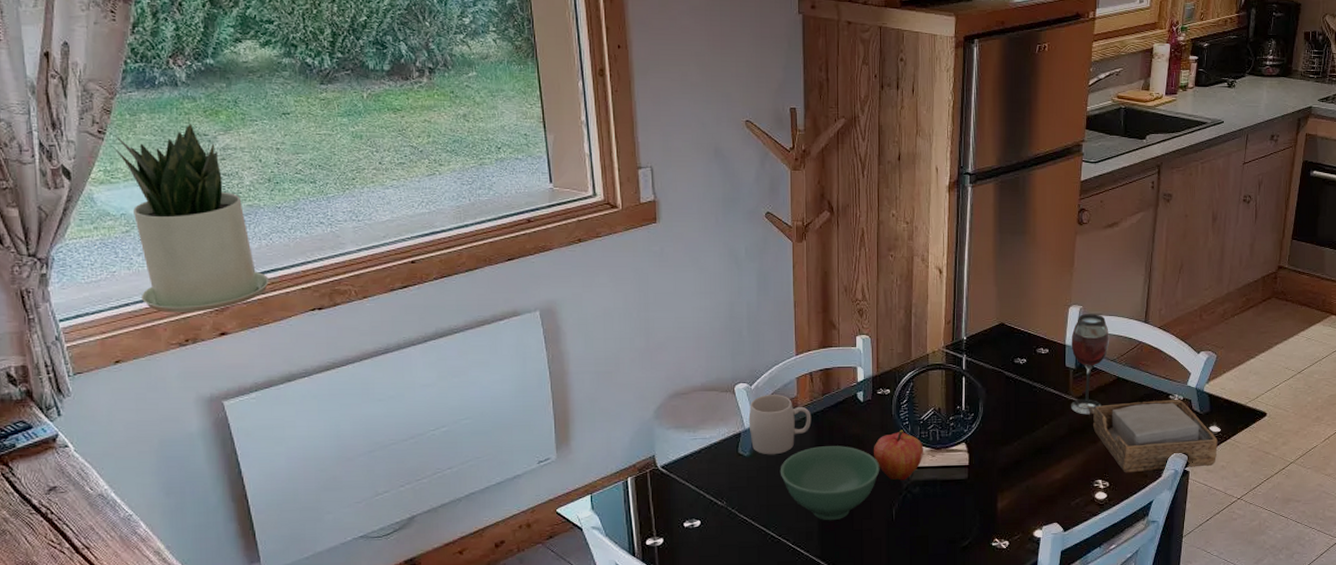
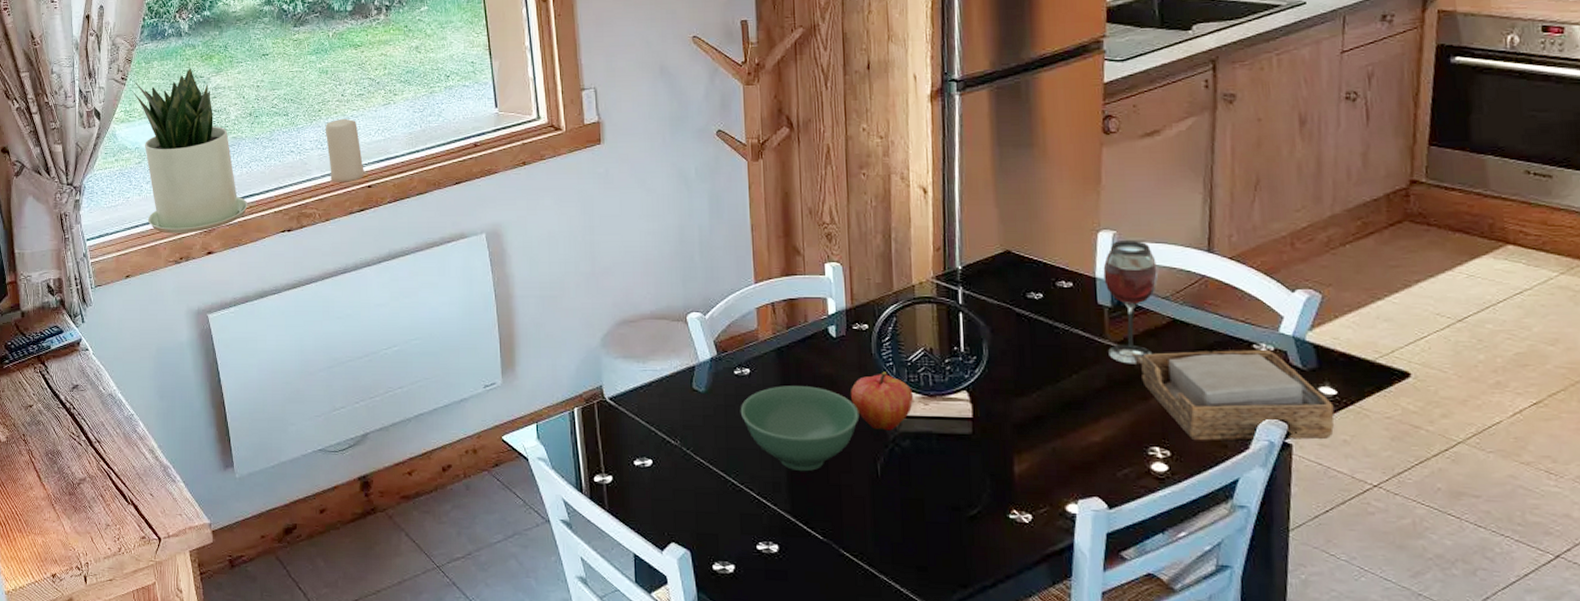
candle: none [360,188,407,258] -> present [325,118,364,183]
mug: present [748,395,812,455] -> none [703,326,775,393]

